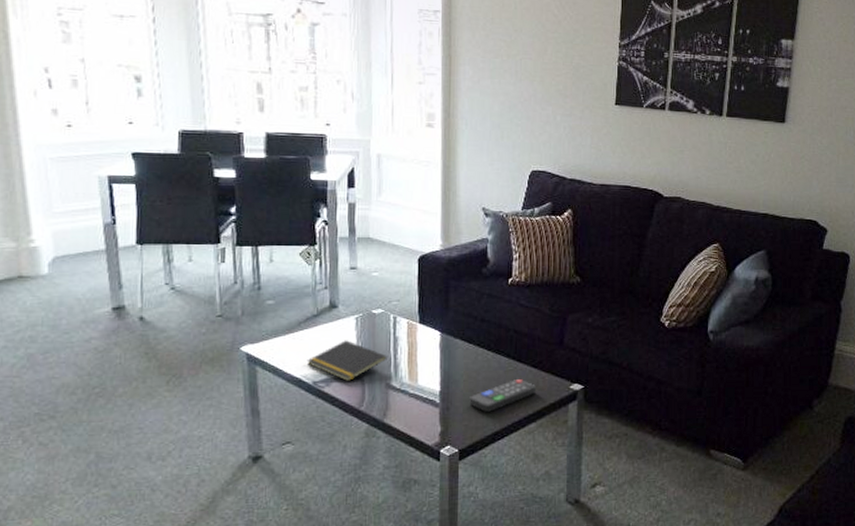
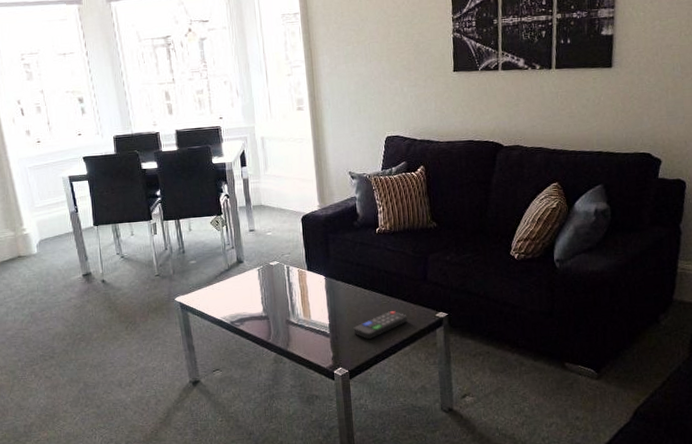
notepad: present [307,340,387,381] -> none [224,288,285,320]

